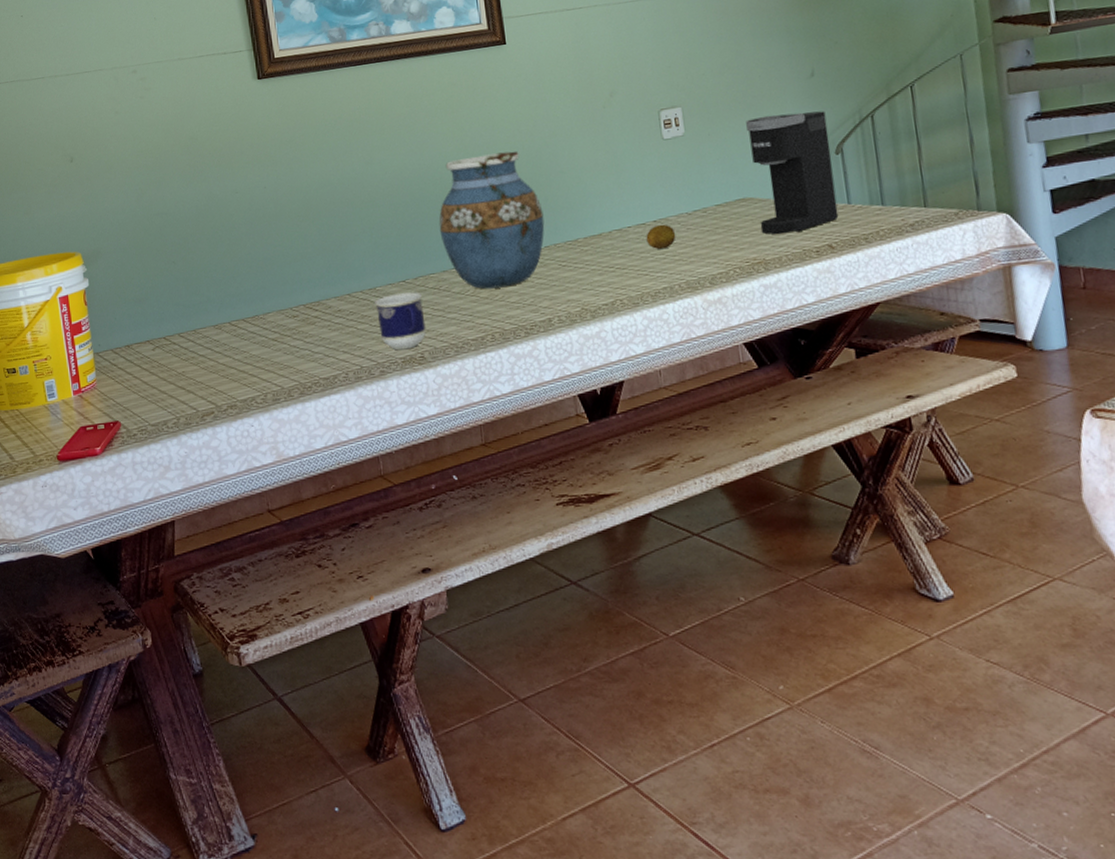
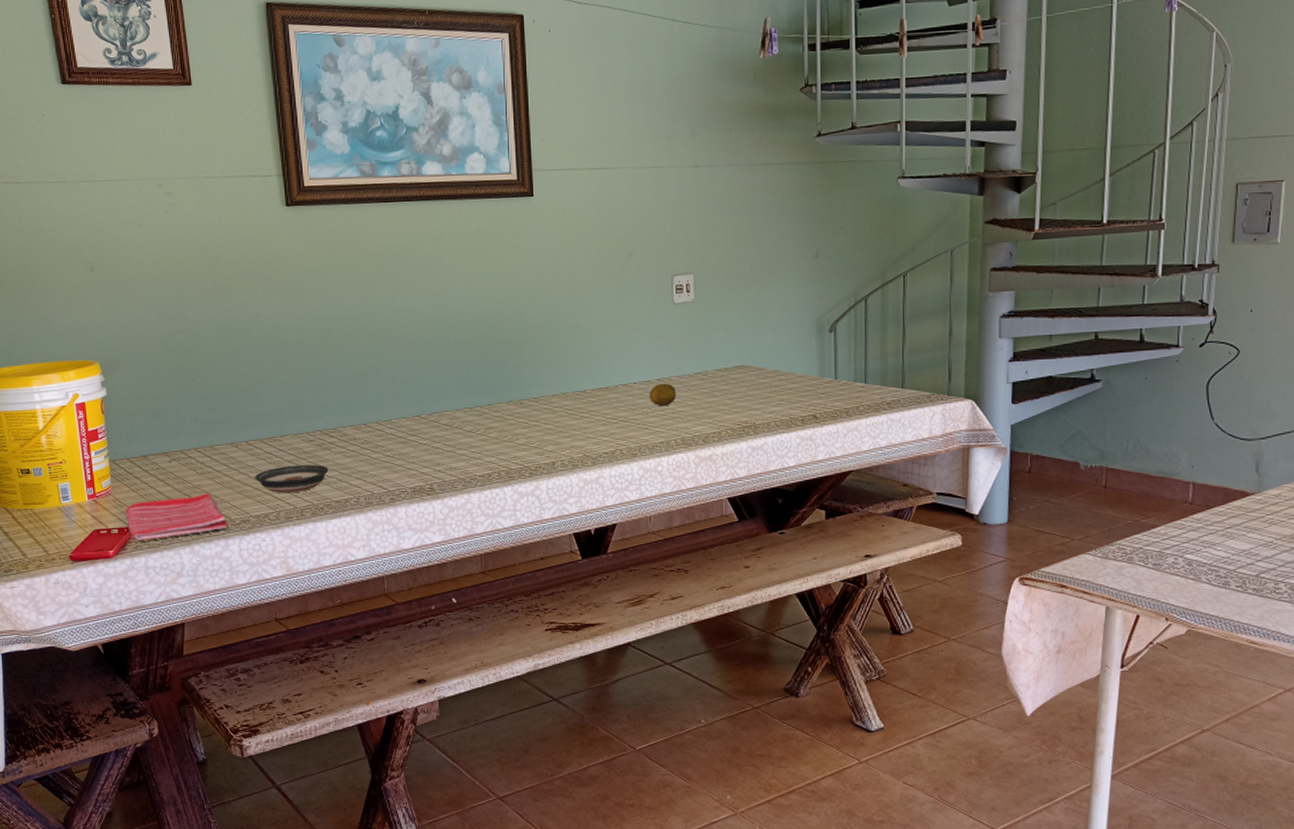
dish towel: none [110,380,215,436] -> present [125,493,228,541]
saucer: none [240,341,315,375] -> present [255,465,329,494]
cup: present [375,292,426,350] -> none [389,427,437,480]
vase: present [438,151,545,289] -> none [456,301,556,430]
coffee maker: present [746,110,839,235] -> none [752,290,825,402]

